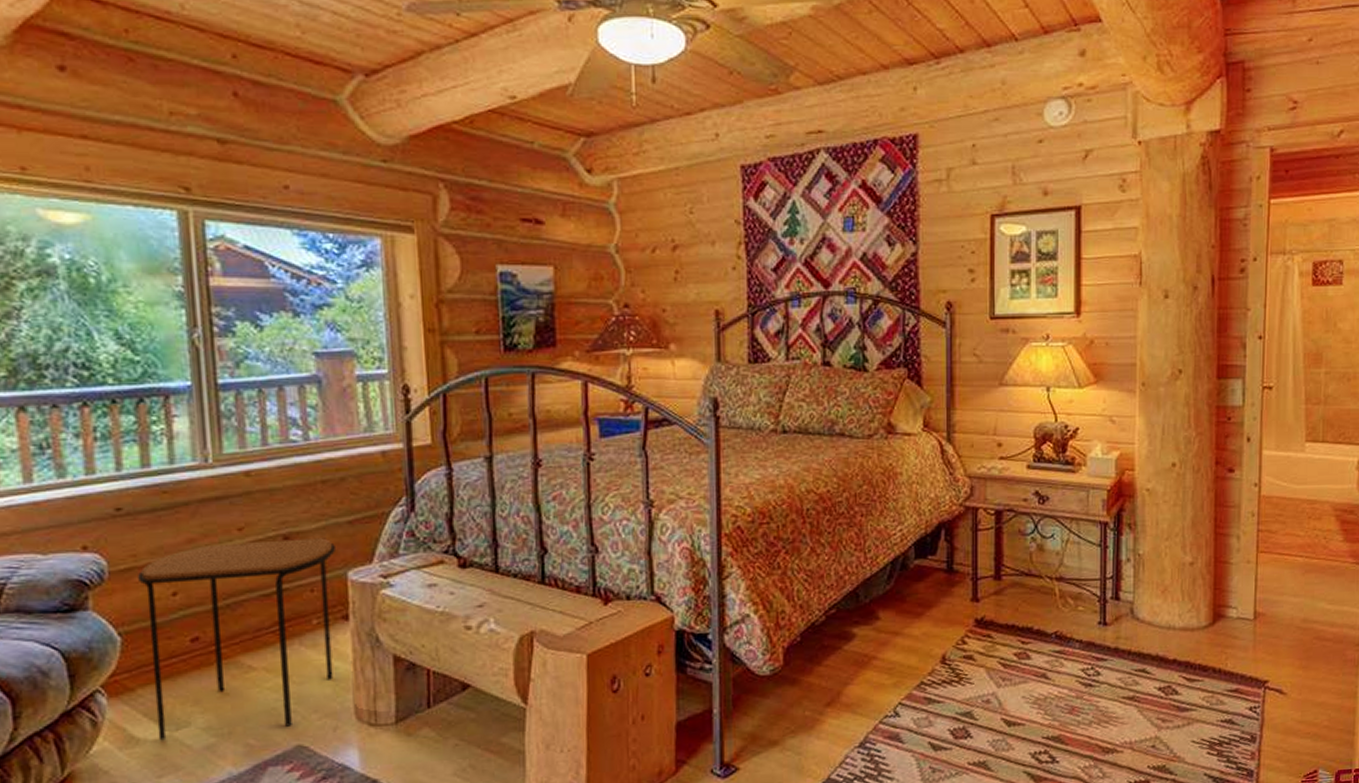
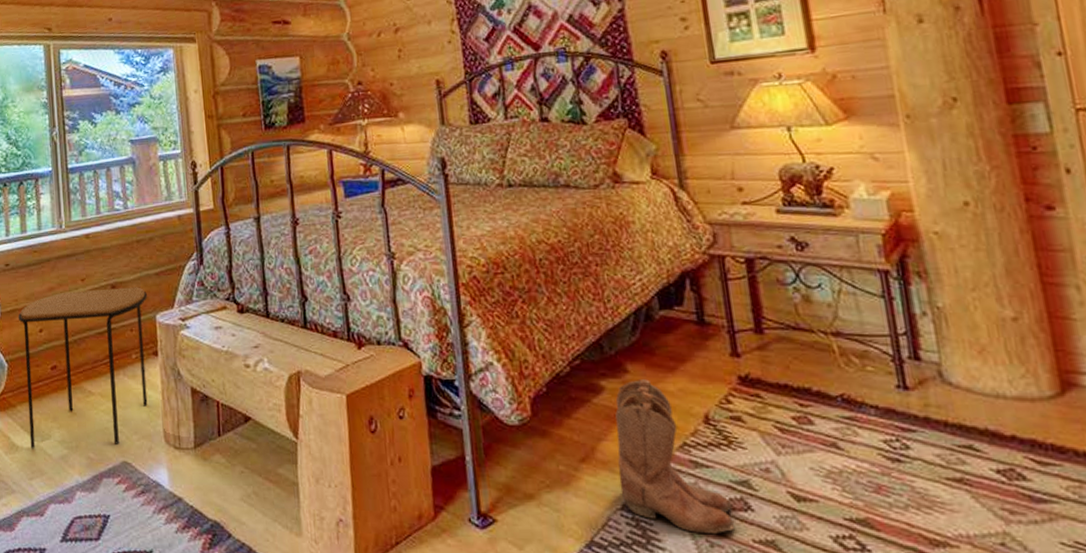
boots: none [860,625,955,762] -> present [615,379,734,535]

